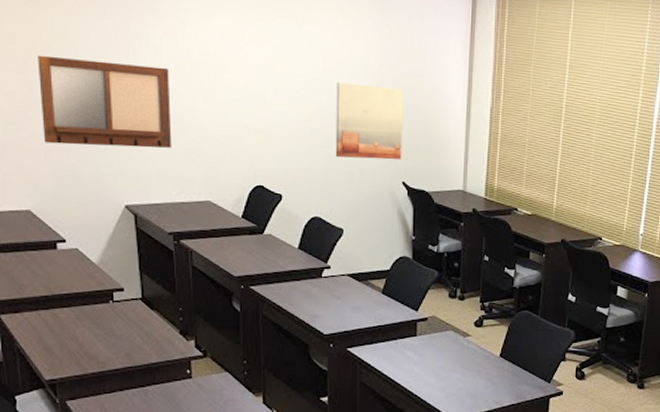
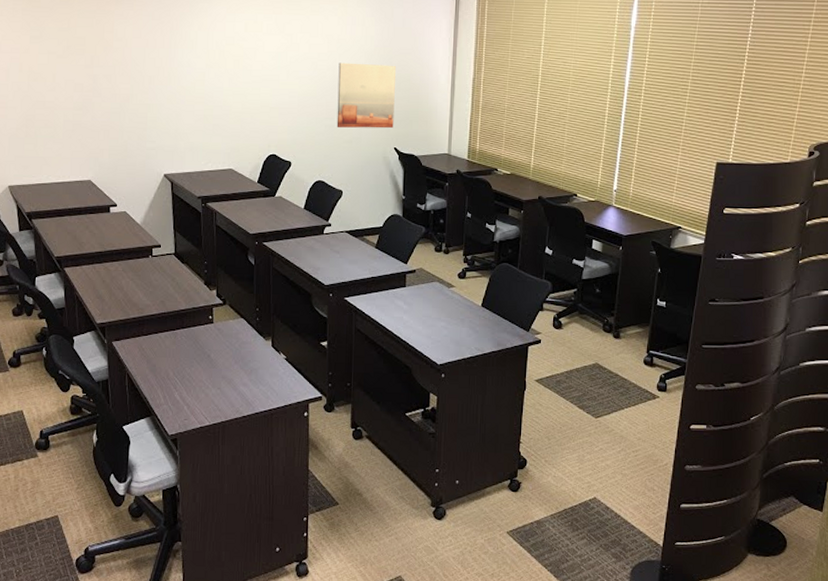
writing board: present [37,55,172,148] -> none [101,52,203,126]

